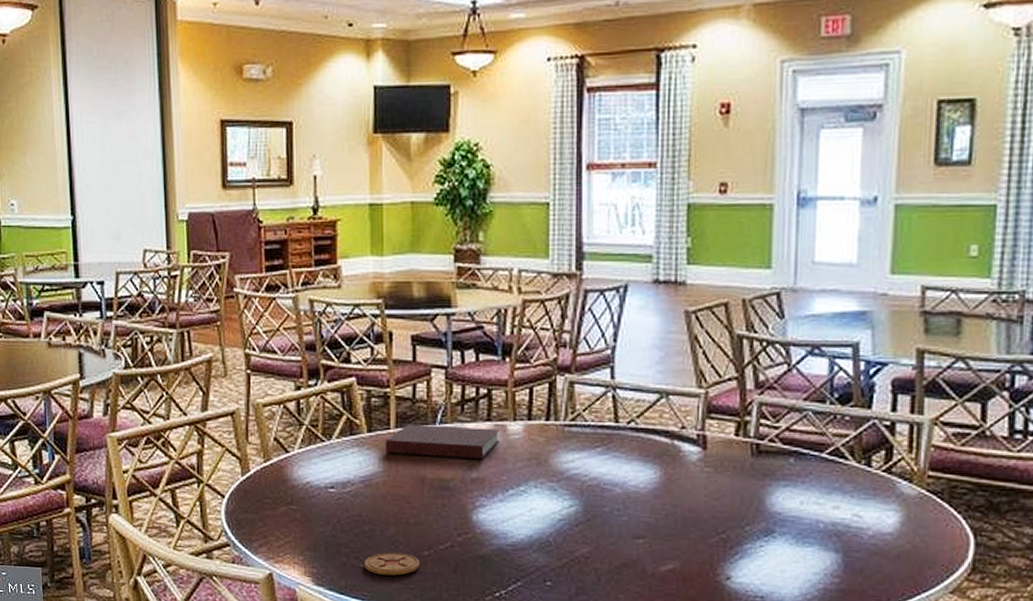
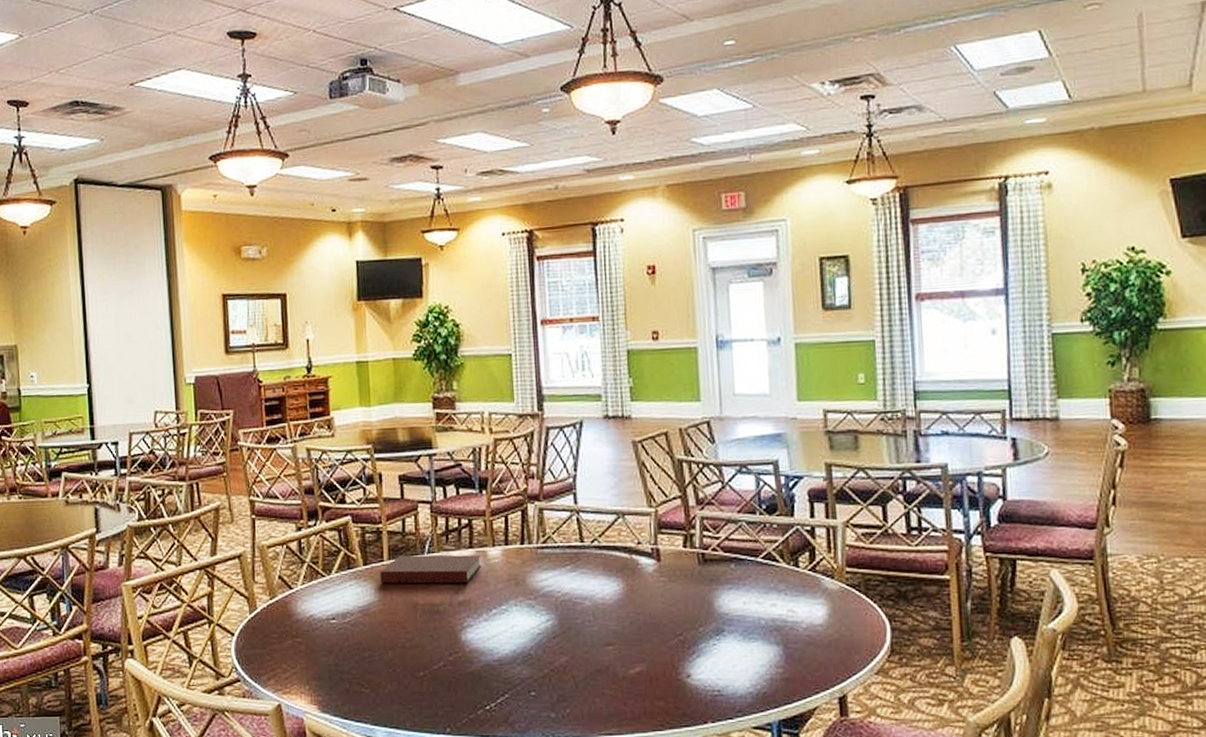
coaster: present [365,552,420,576] -> none [366,675,416,698]

